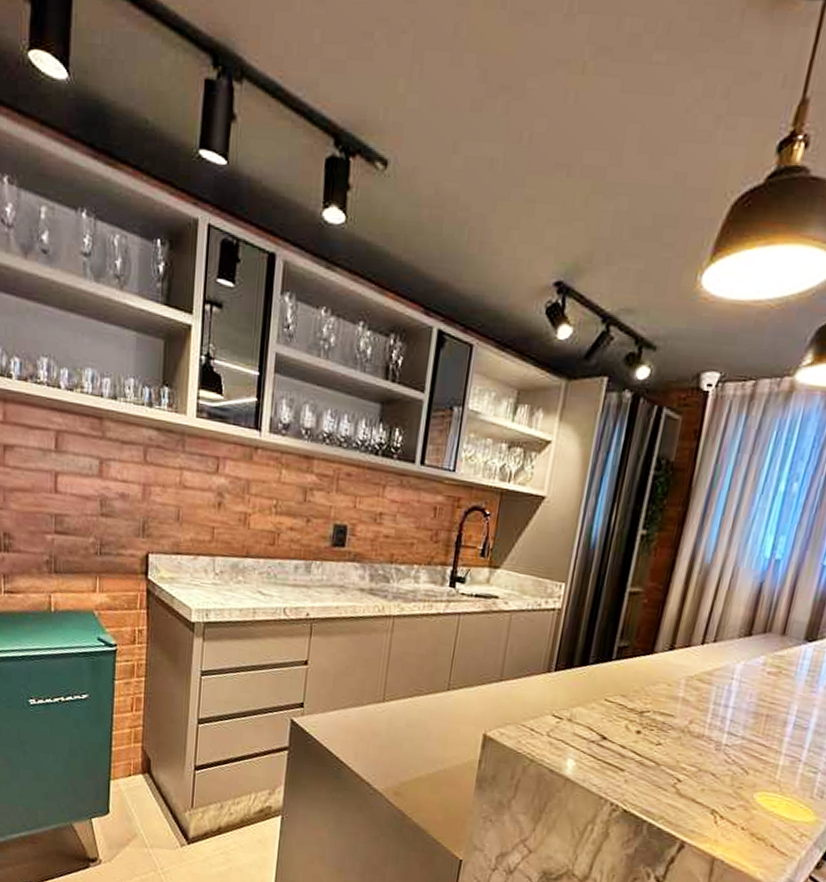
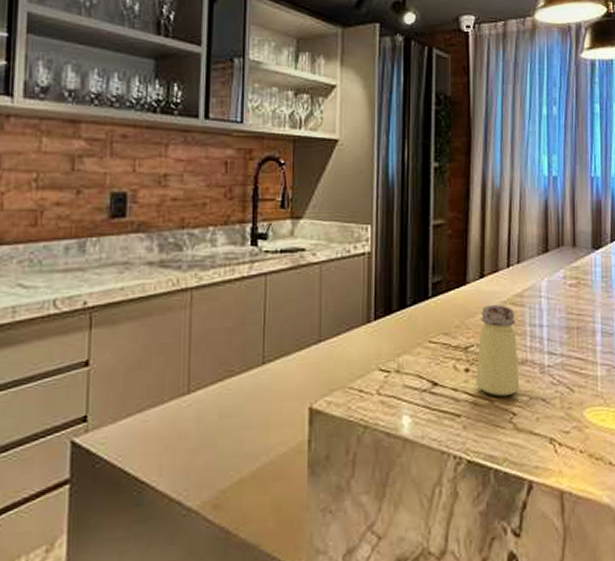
saltshaker: none [645,677,700,764] -> present [476,305,520,397]

